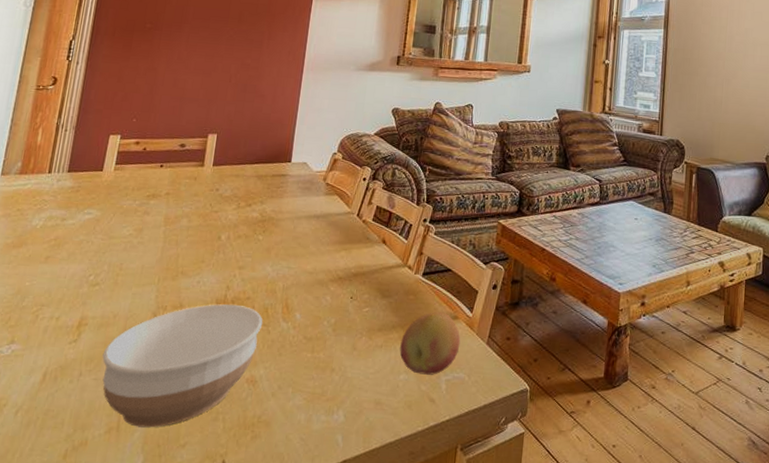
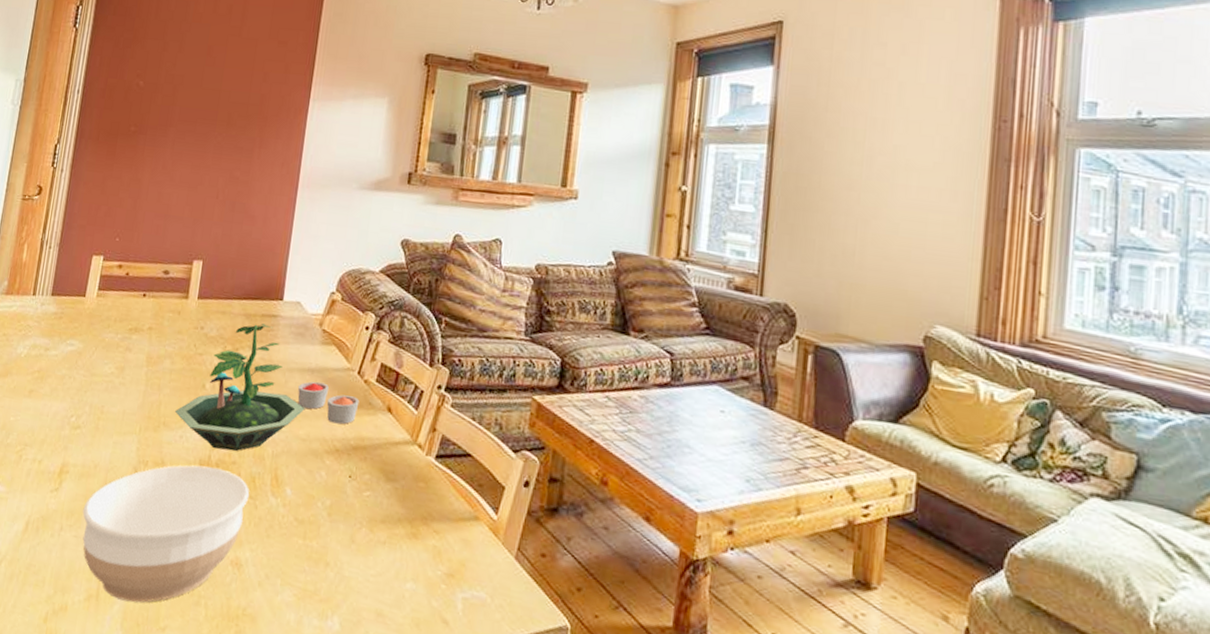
terrarium: none [192,182,312,289] -> present [174,324,305,451]
candle: none [305,225,359,257] -> present [297,381,360,425]
fruit: present [399,312,461,375] -> none [406,507,482,589]

